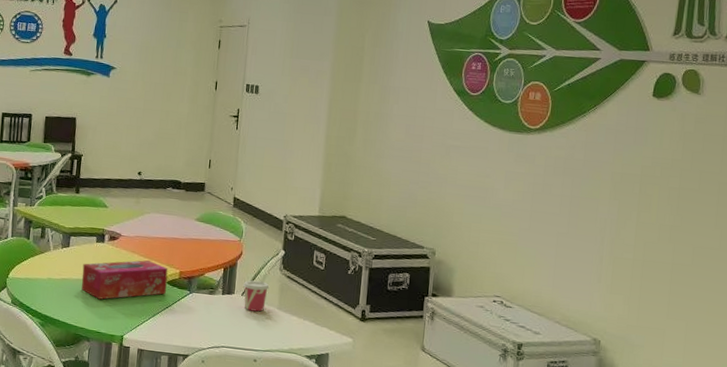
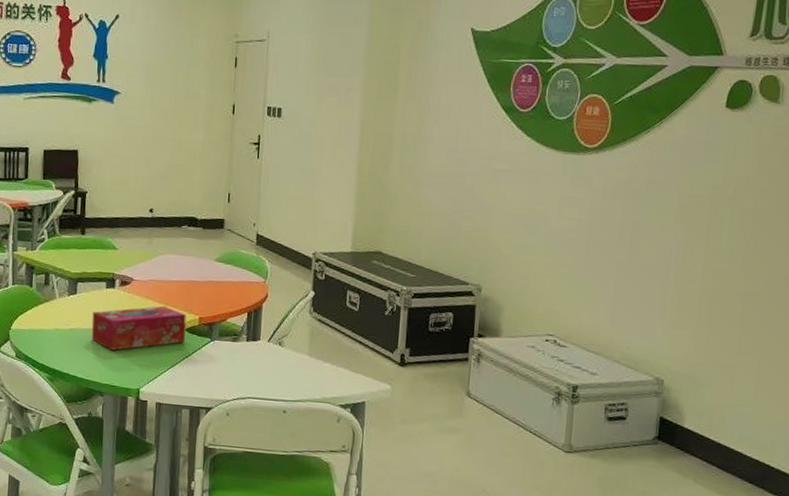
cup: present [242,280,270,312] -> none [269,325,299,359]

